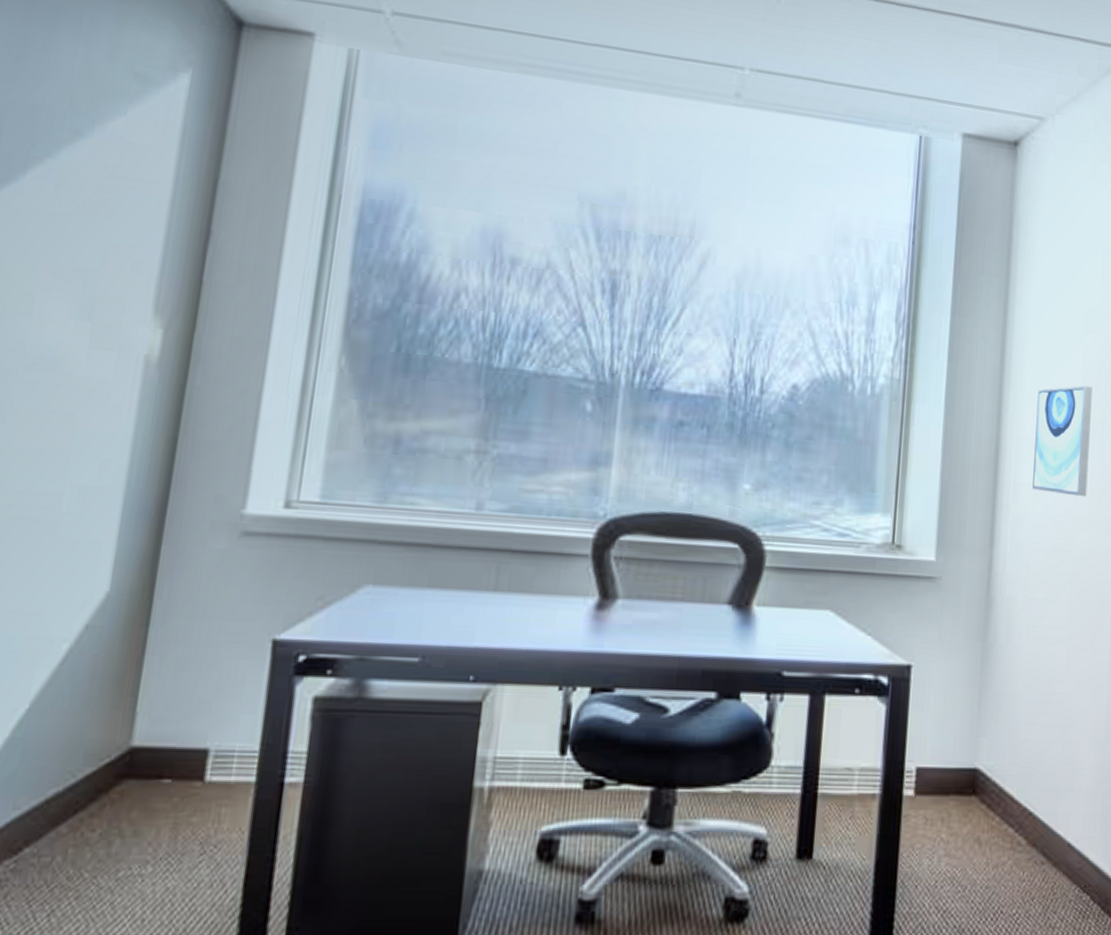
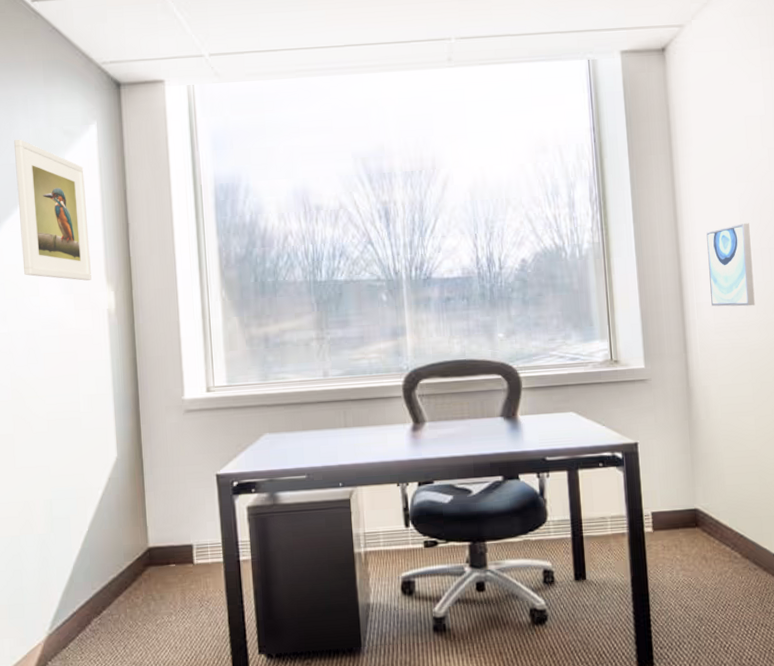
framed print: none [13,68,155,306] -> present [14,139,92,281]

